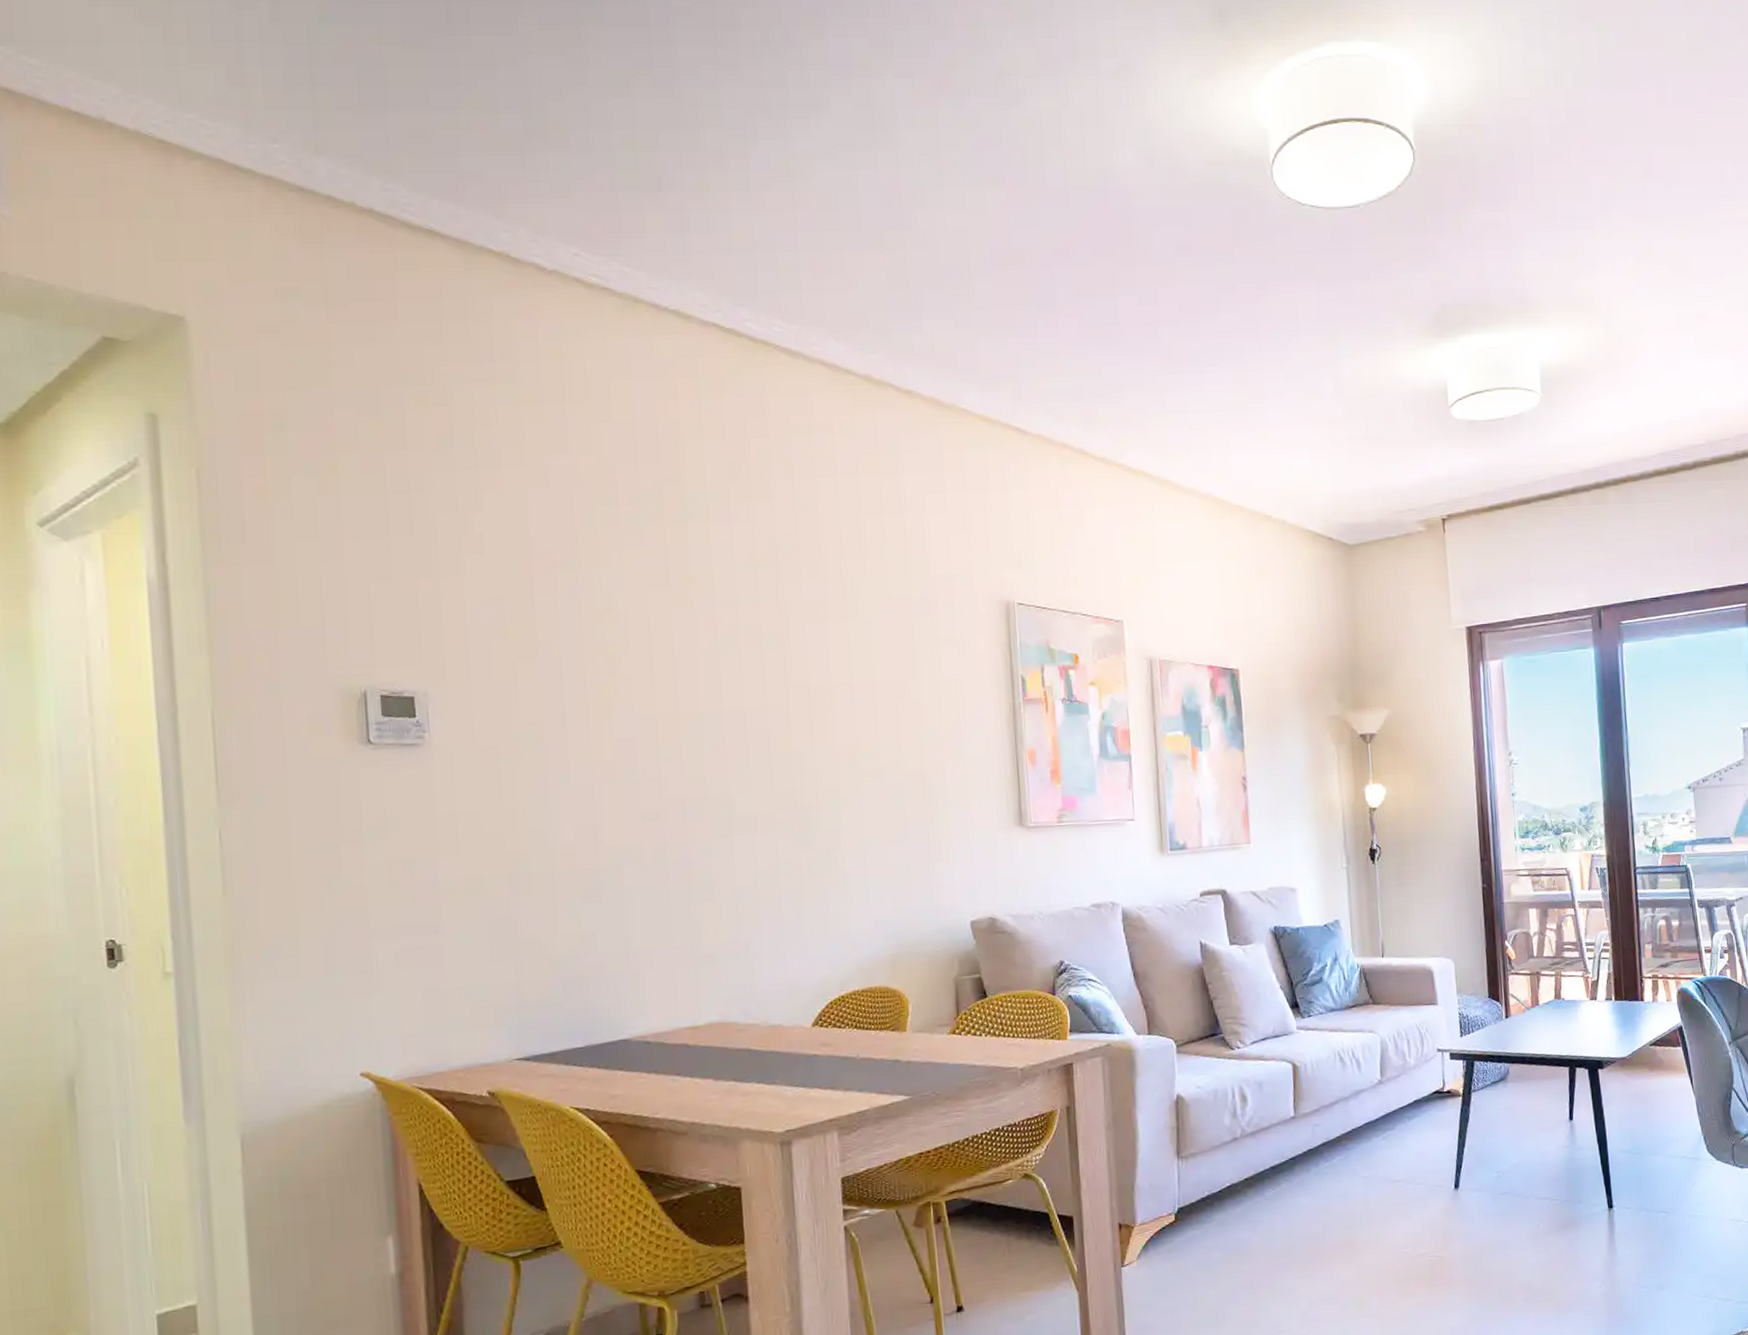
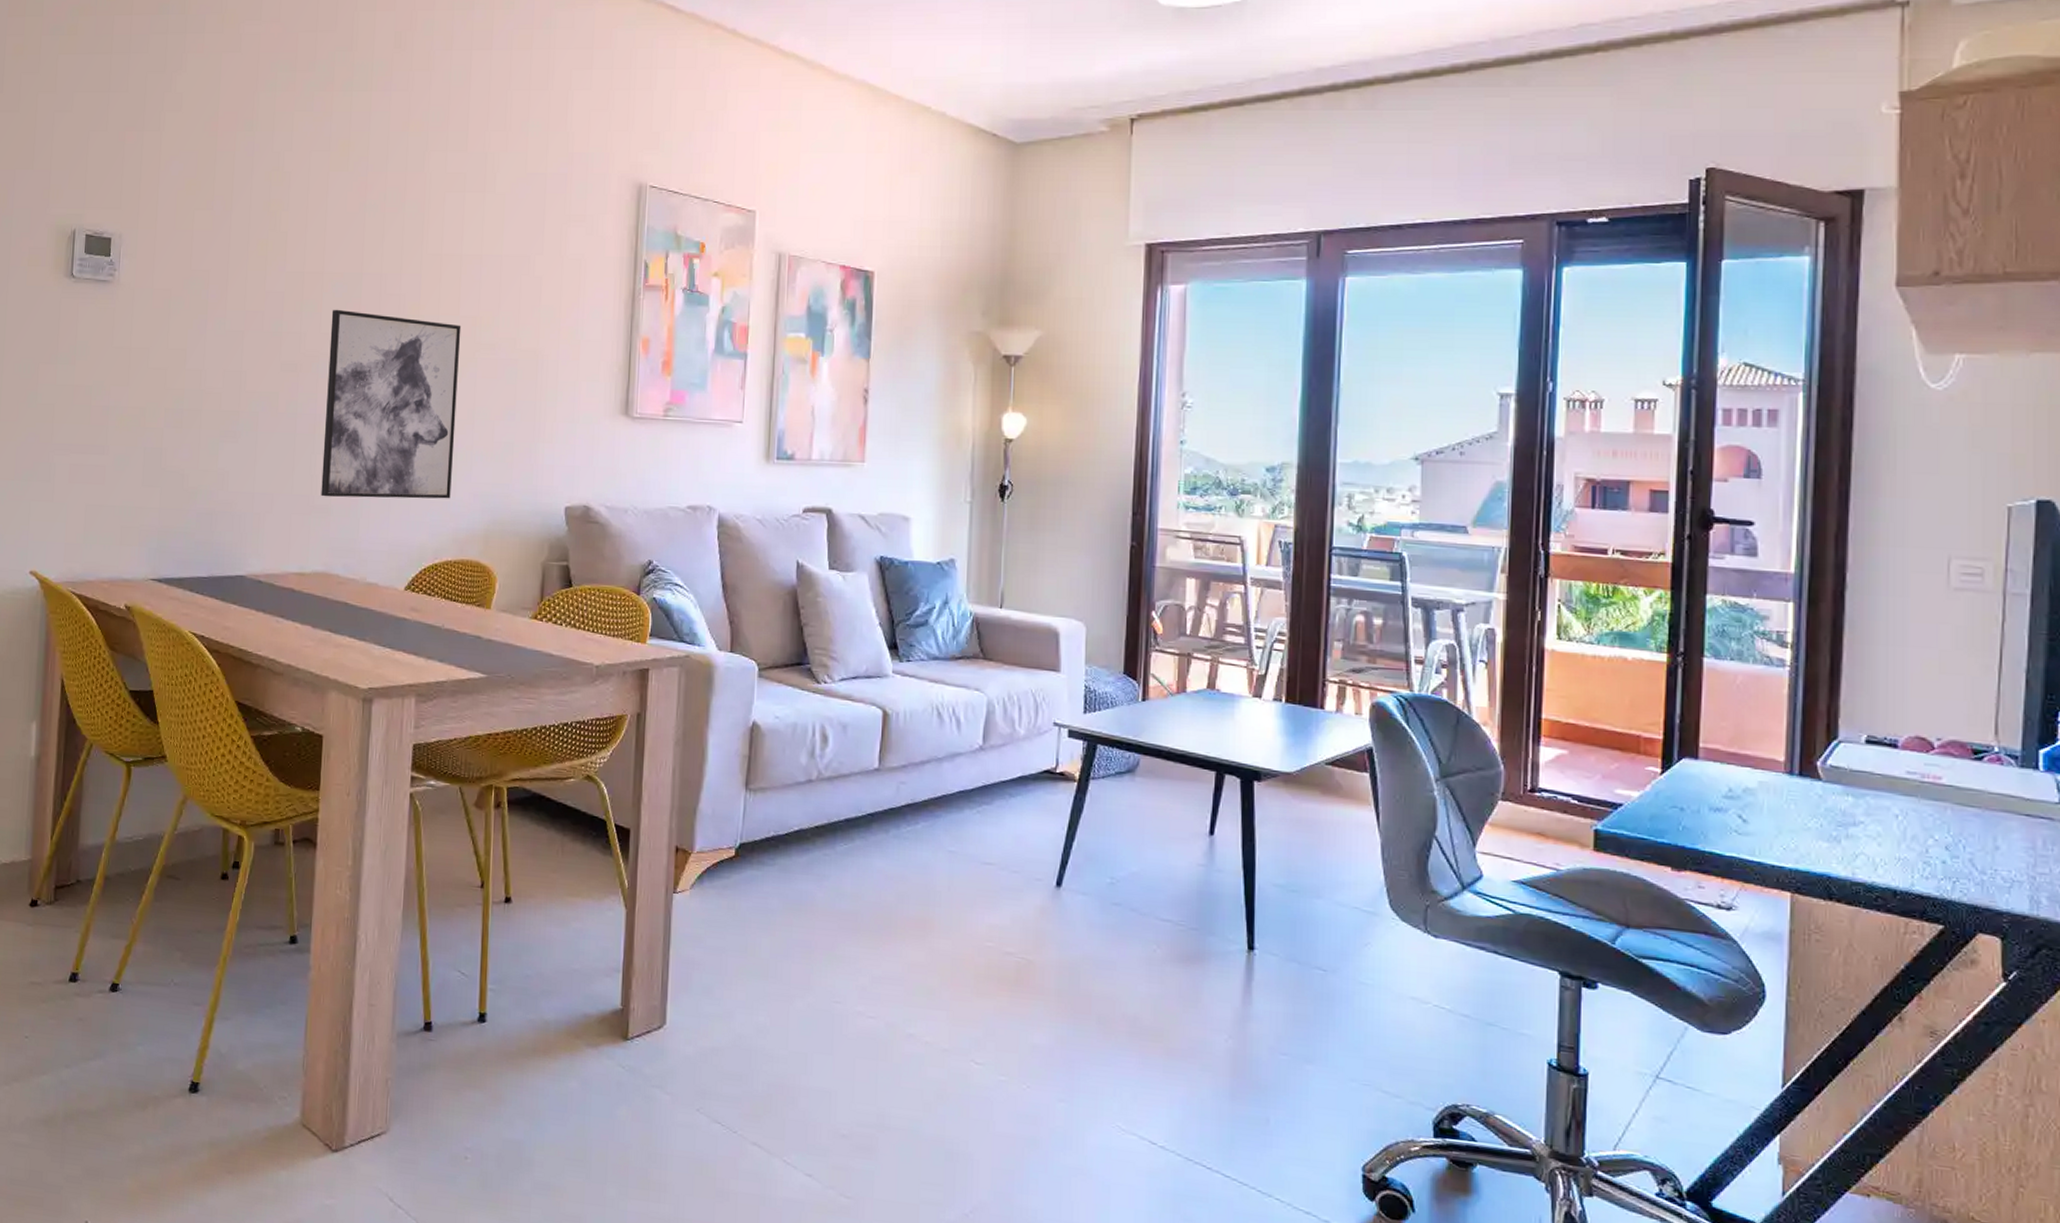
wall art: none [693,750,850,945] -> present [321,309,461,499]

